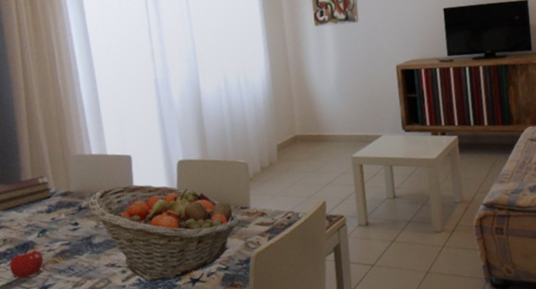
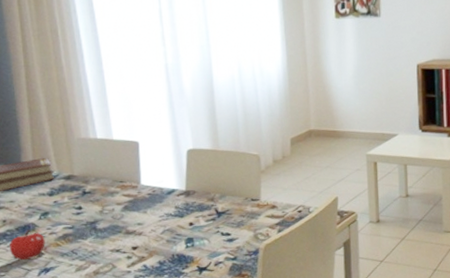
fruit basket: present [87,184,240,281] -> none [91,171,250,268]

